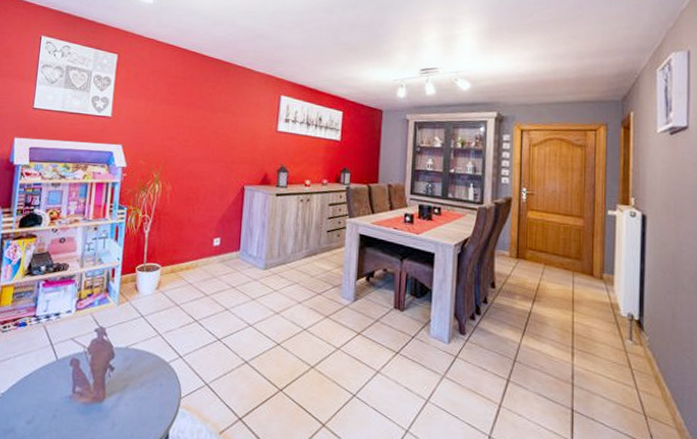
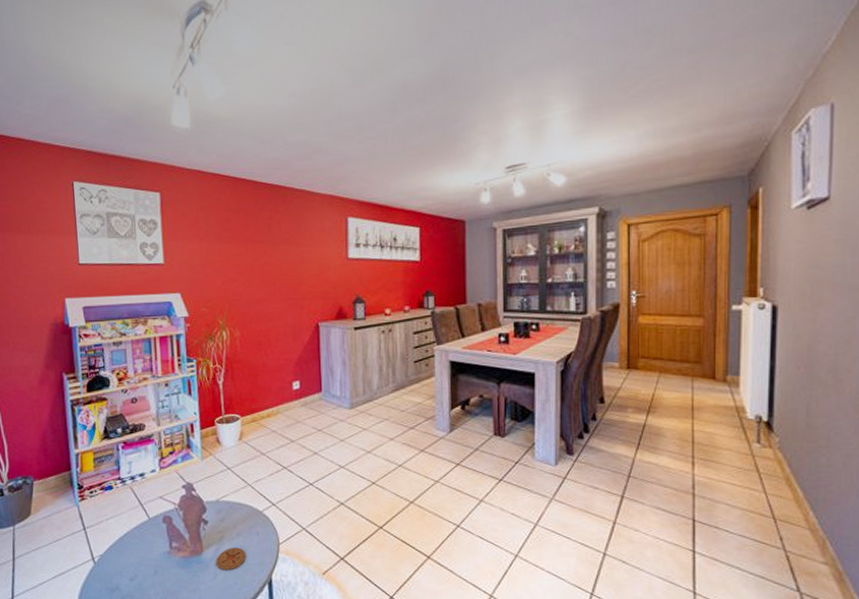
coaster: none [116,397,147,422] -> present [216,548,247,571]

